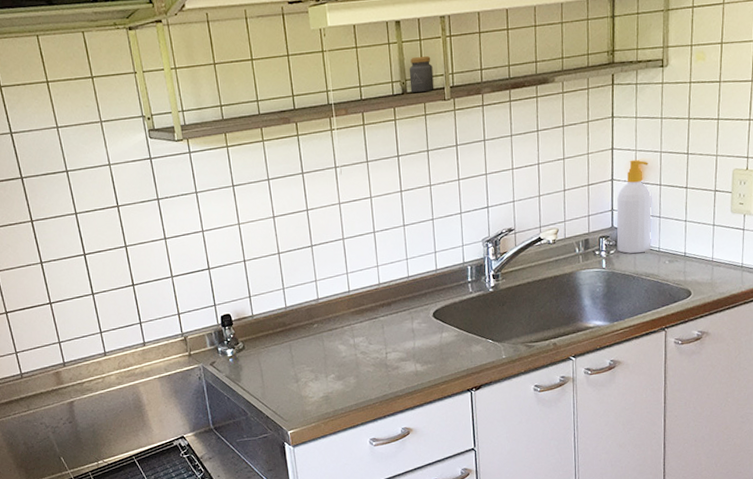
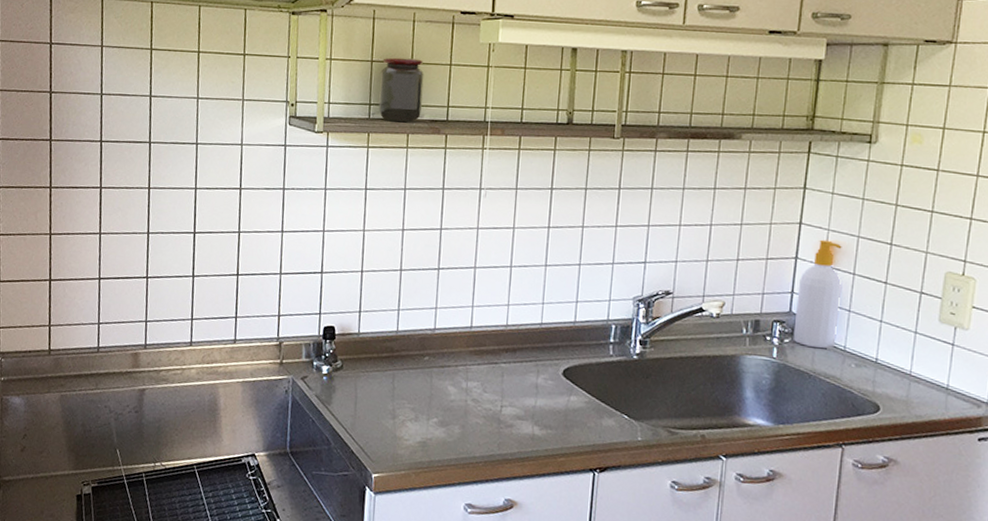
jar: none [224,54,270,119] -> present [378,57,424,123]
jar: present [409,56,434,94] -> none [577,88,606,127]

